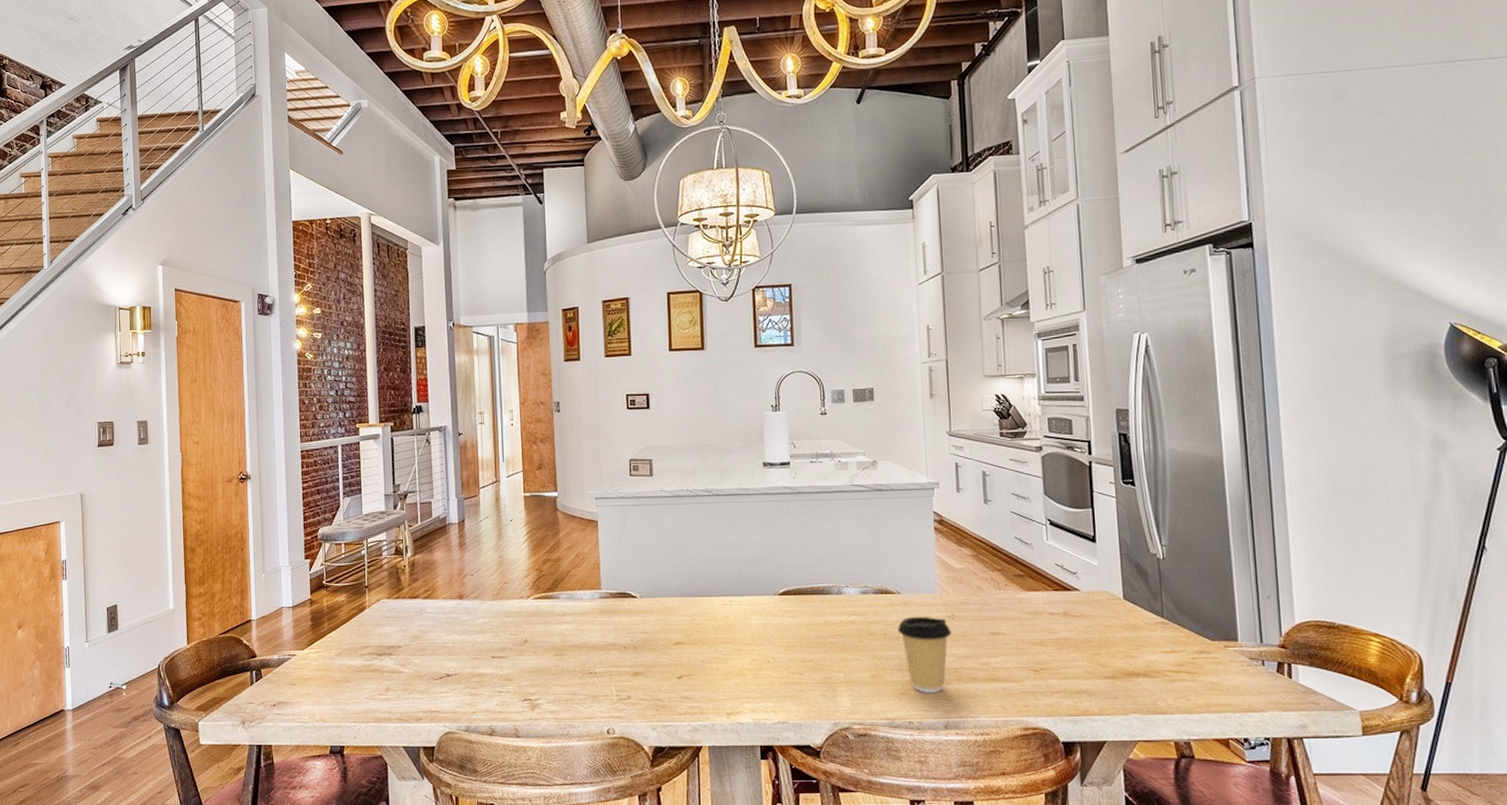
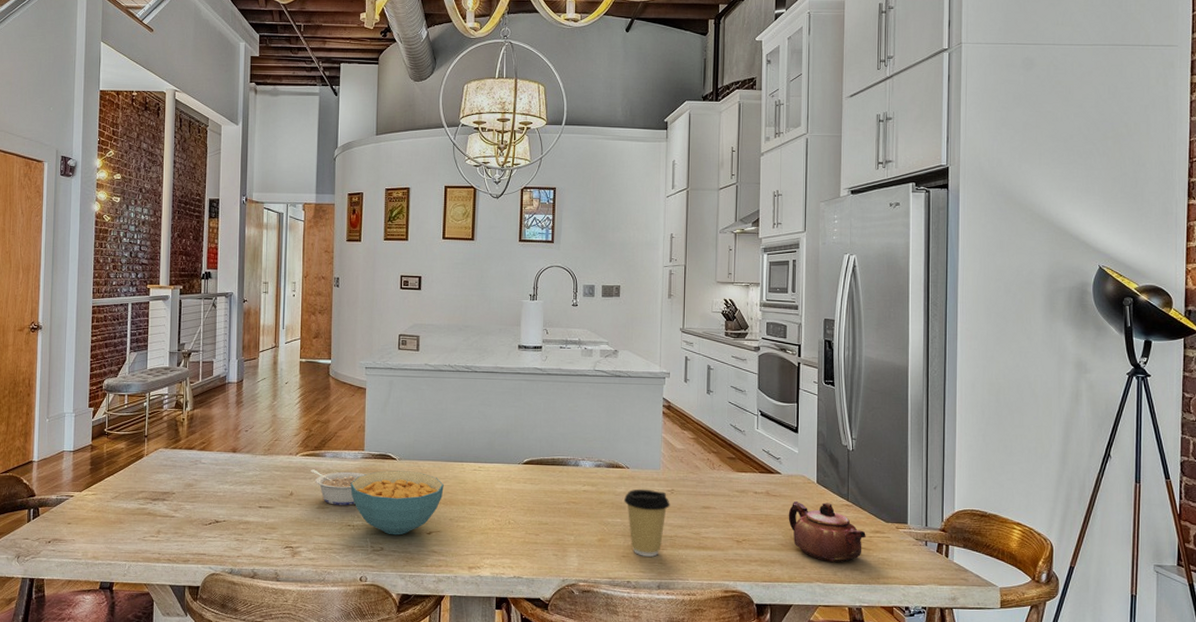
legume: none [544,613,606,651] -> present [311,469,366,506]
cereal bowl: none [589,610,692,682] -> present [350,470,444,535]
teapot: none [1092,621,1188,691] -> present [788,501,866,563]

